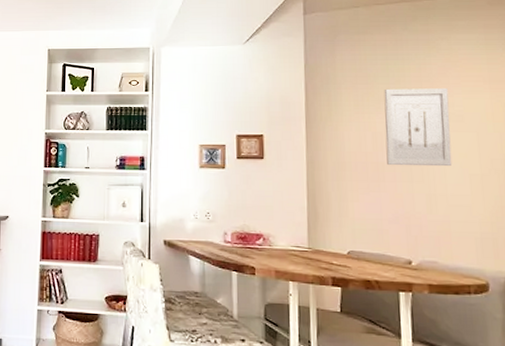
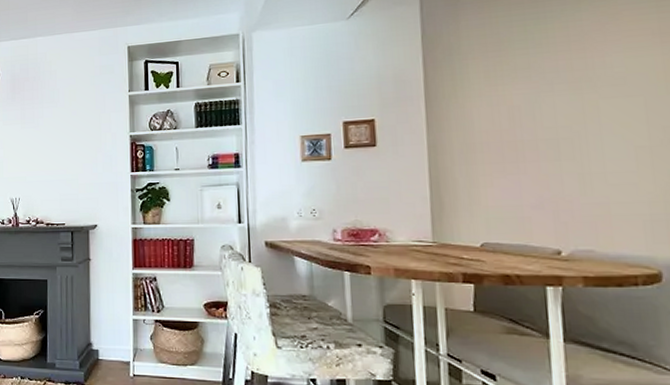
wall art: present [384,88,452,167] -> none [521,47,612,142]

